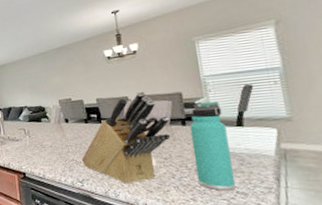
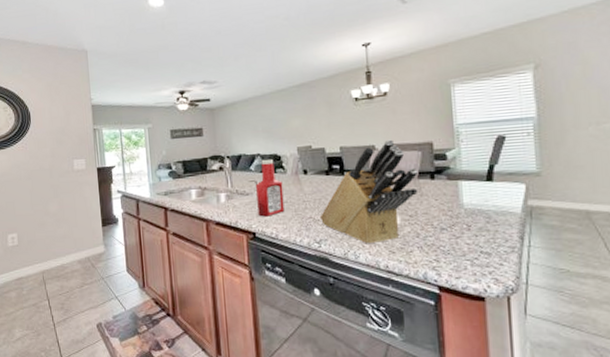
ketchup bottle: none [25,110,50,160] -> present [256,159,285,217]
thermos bottle: present [189,101,235,191] -> none [438,153,480,251]

